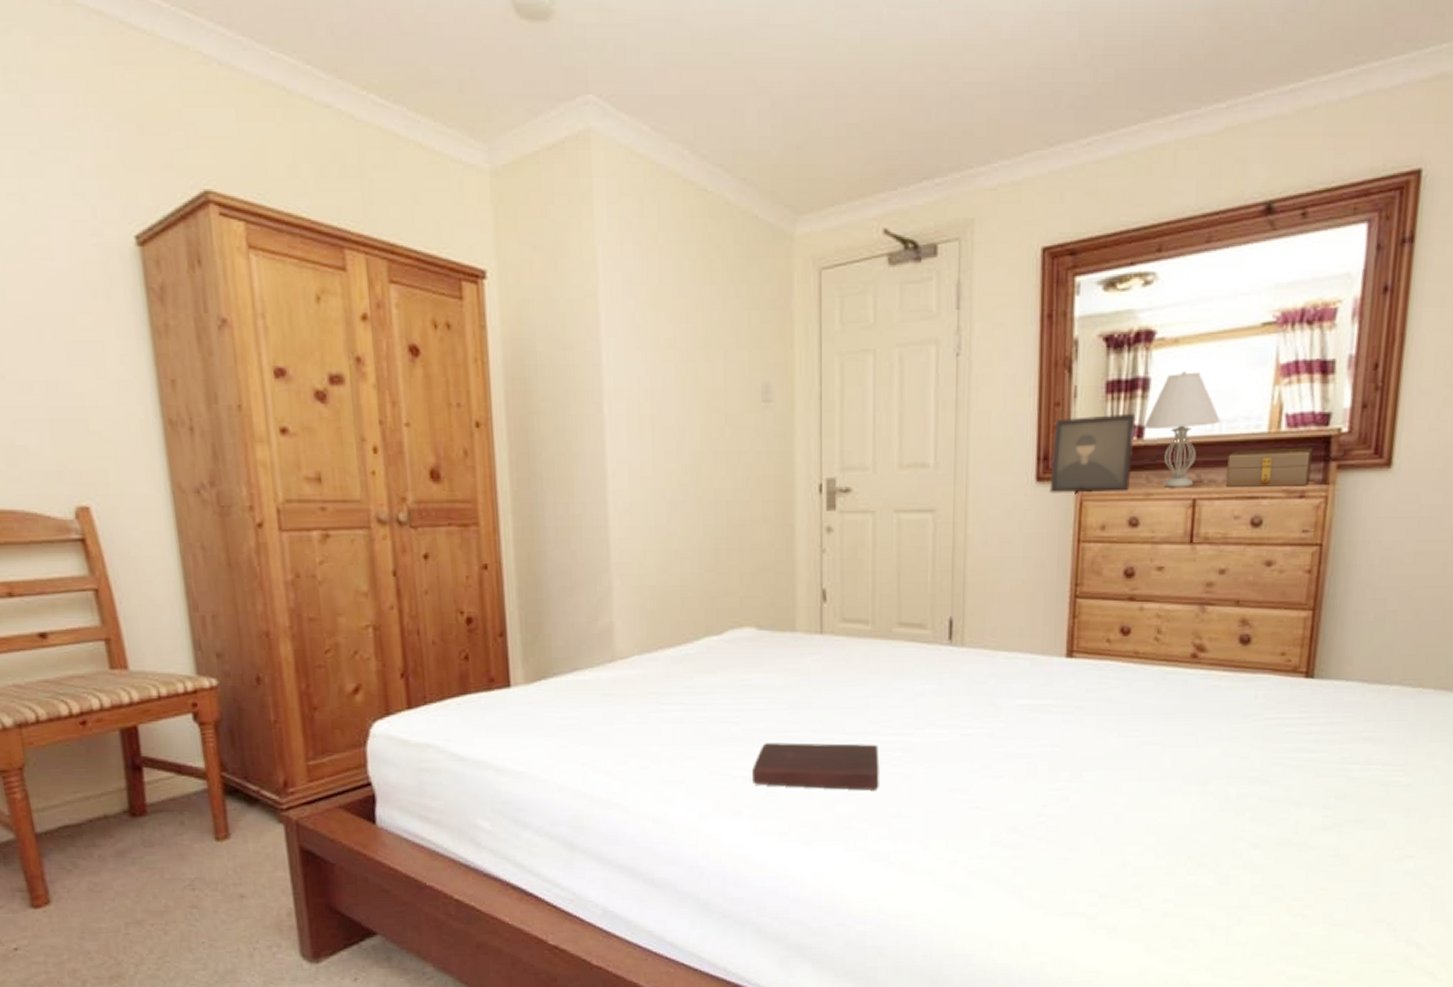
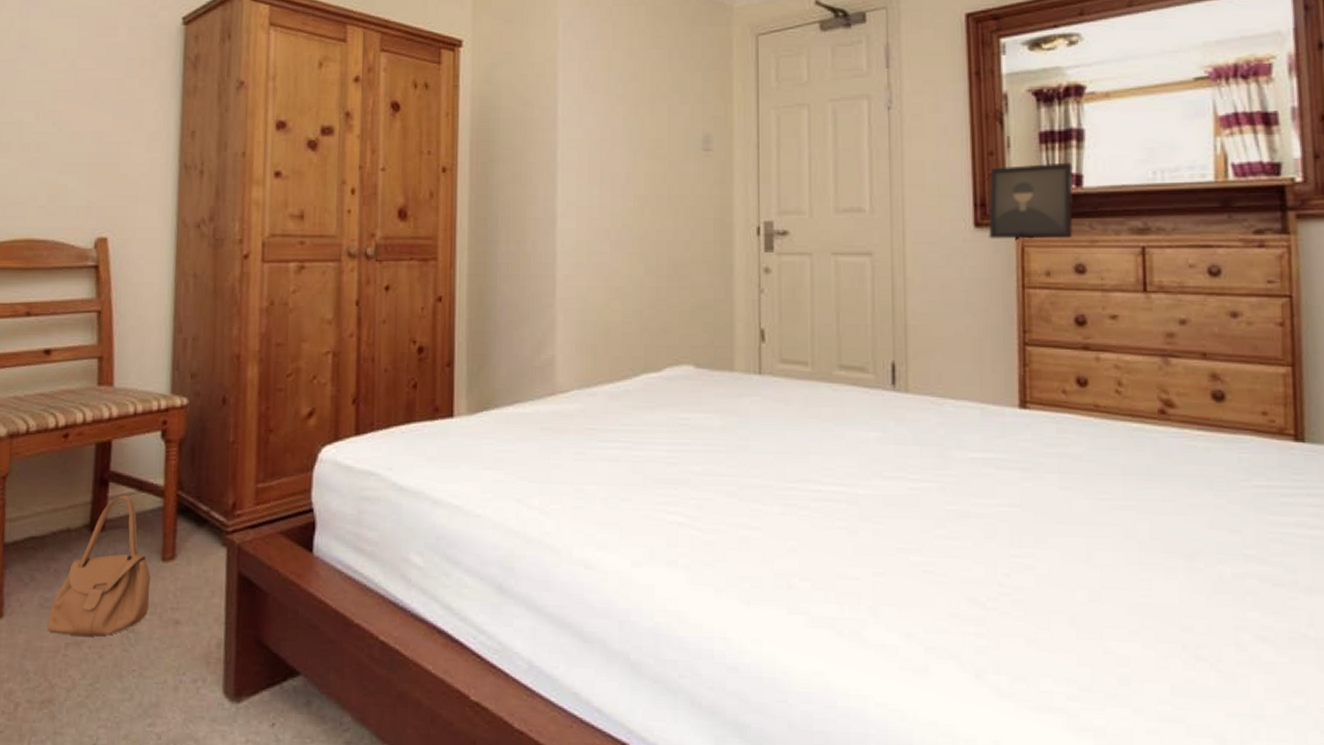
handbag: none [101,780,210,916] -> present [47,495,151,637]
book: present [752,742,879,789] -> none [689,487,823,545]
table lamp: present [1143,370,1220,488] -> none [1081,122,1162,235]
jewelry box: present [1226,447,1314,488] -> none [1175,196,1269,237]

